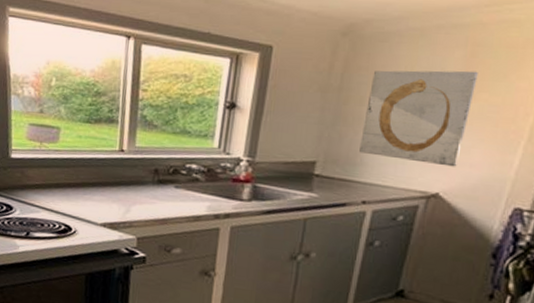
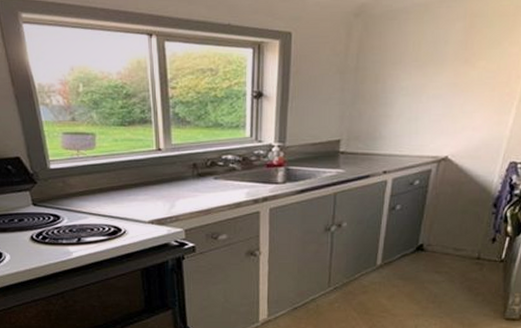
wall art: present [359,70,478,167] -> none [378,41,476,132]

